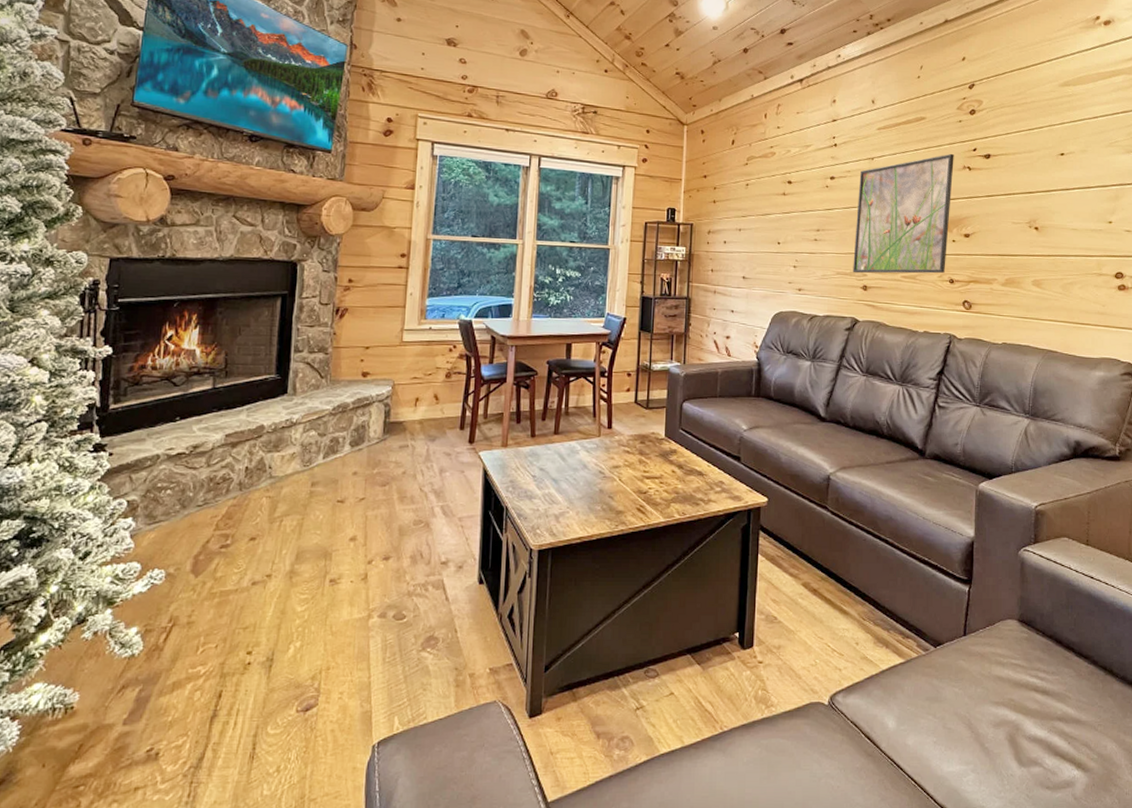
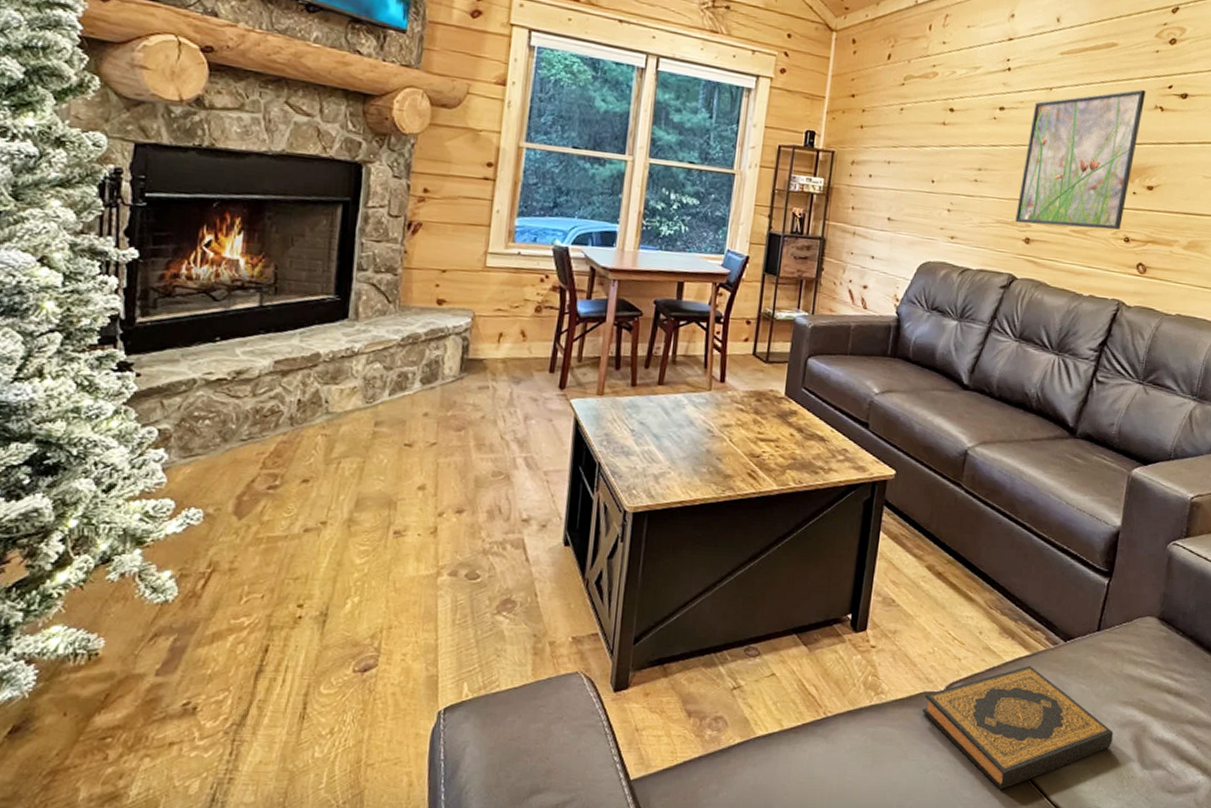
hardback book: none [810,671,989,794] -> present [922,665,1114,789]

